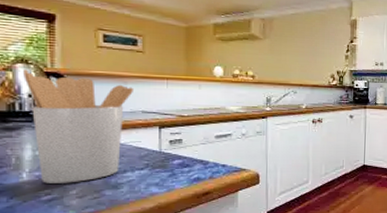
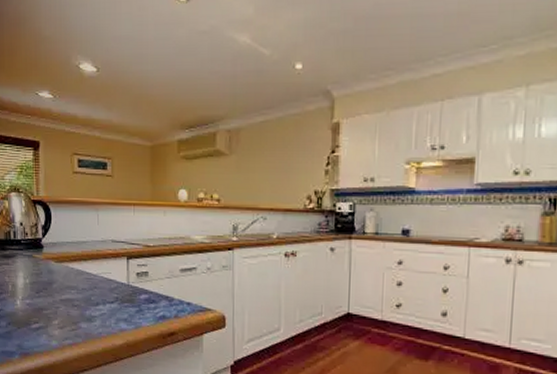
utensil holder: present [23,69,135,183] -> none [16,198,105,313]

